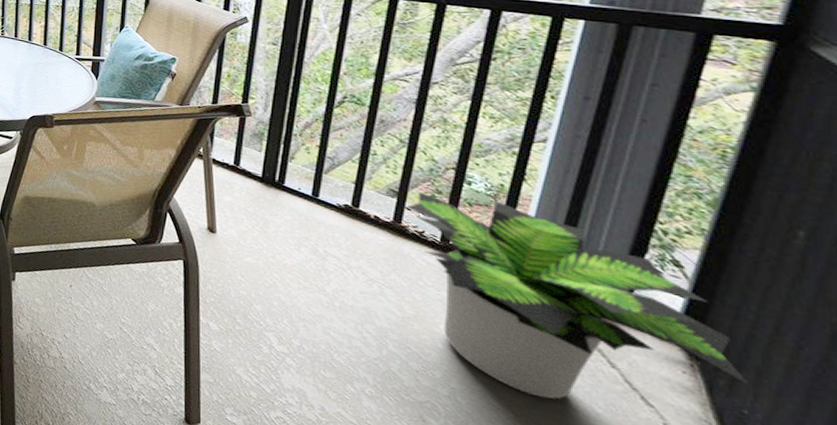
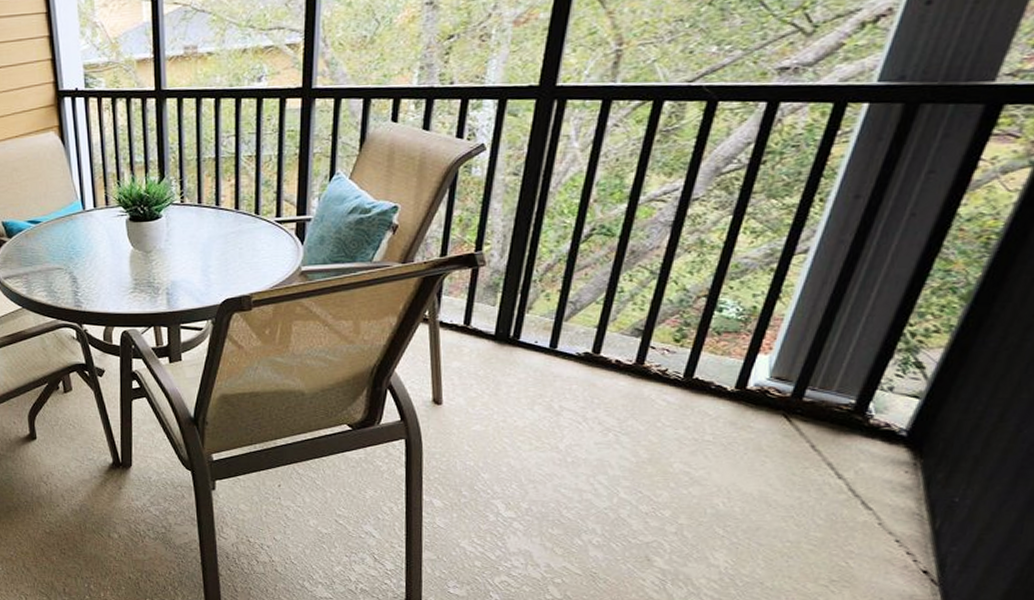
potted plant: present [405,191,751,400] -> none [649,325,967,519]

